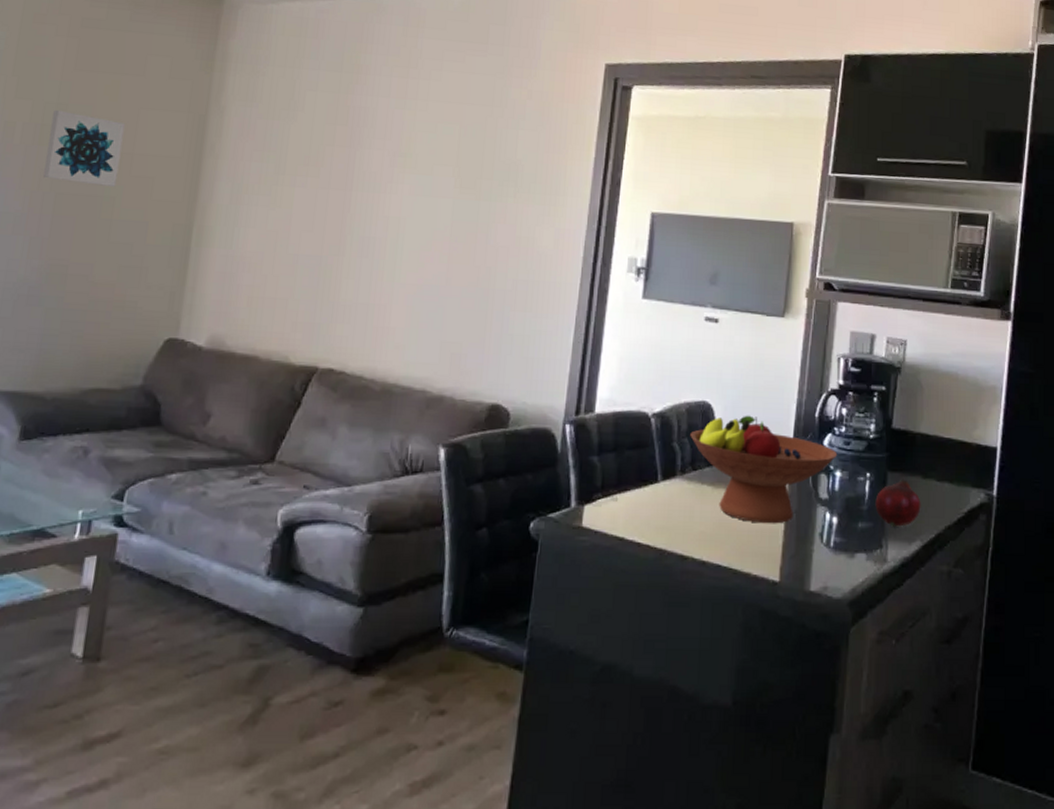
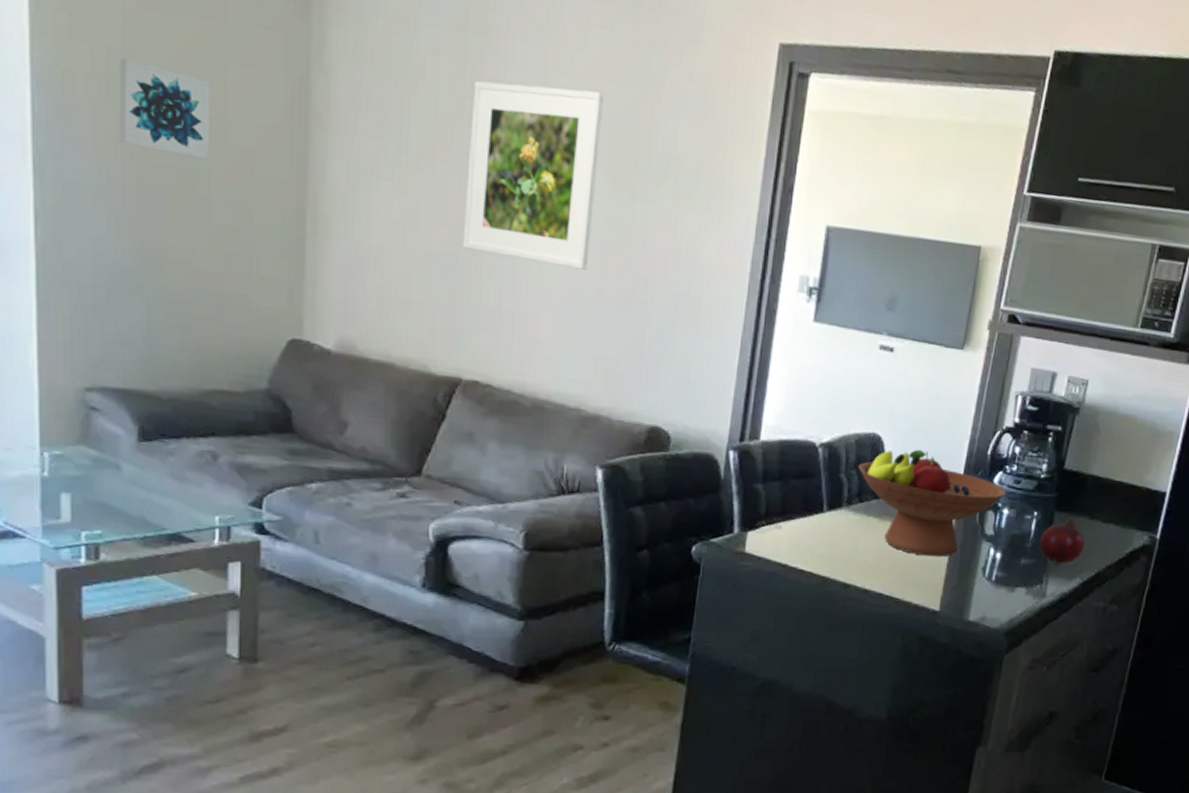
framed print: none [326,109,455,263] -> present [462,80,604,270]

